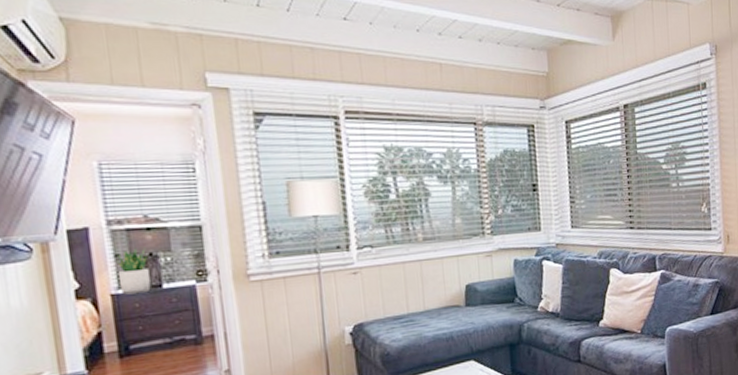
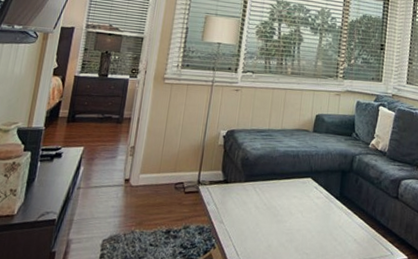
planter: present [117,247,151,295] -> none [81,46,105,79]

